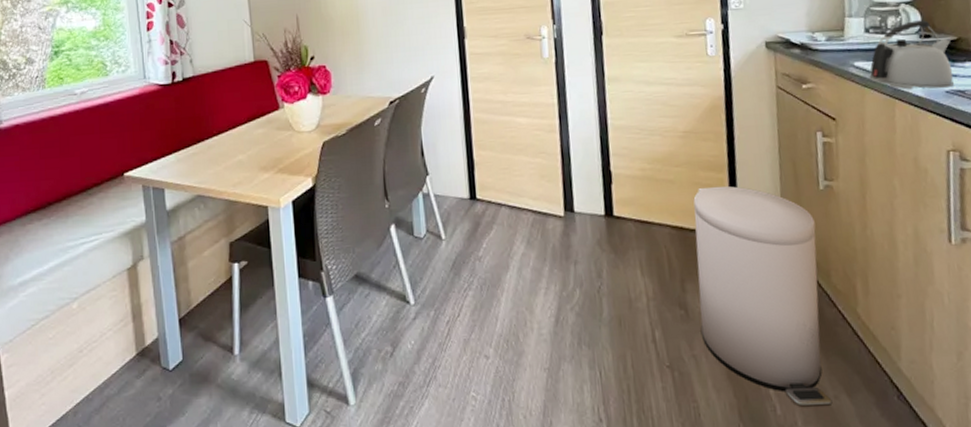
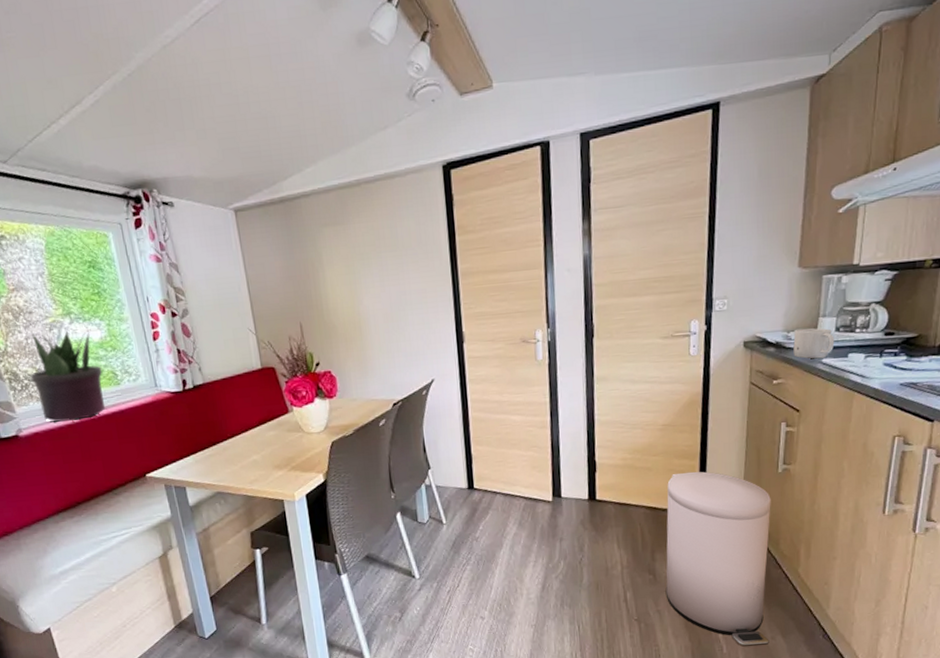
planter: none [19,19,92,114] -> present [30,331,106,422]
mug: none [819,28,866,63] -> present [793,328,835,359]
kettle: present [869,20,954,90] -> none [834,318,912,384]

